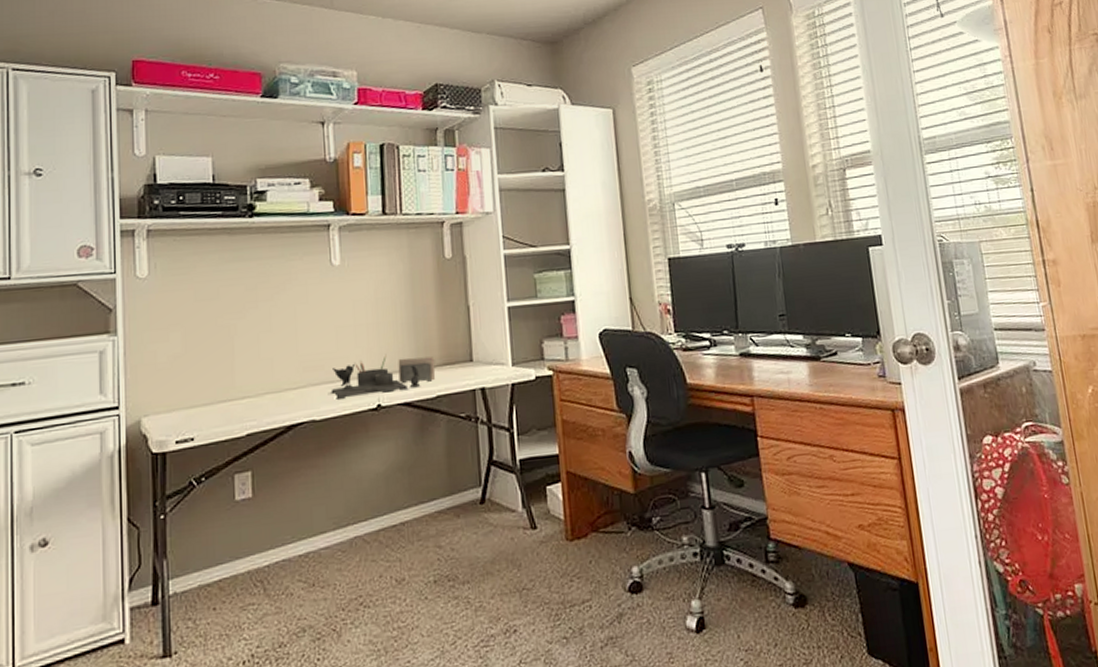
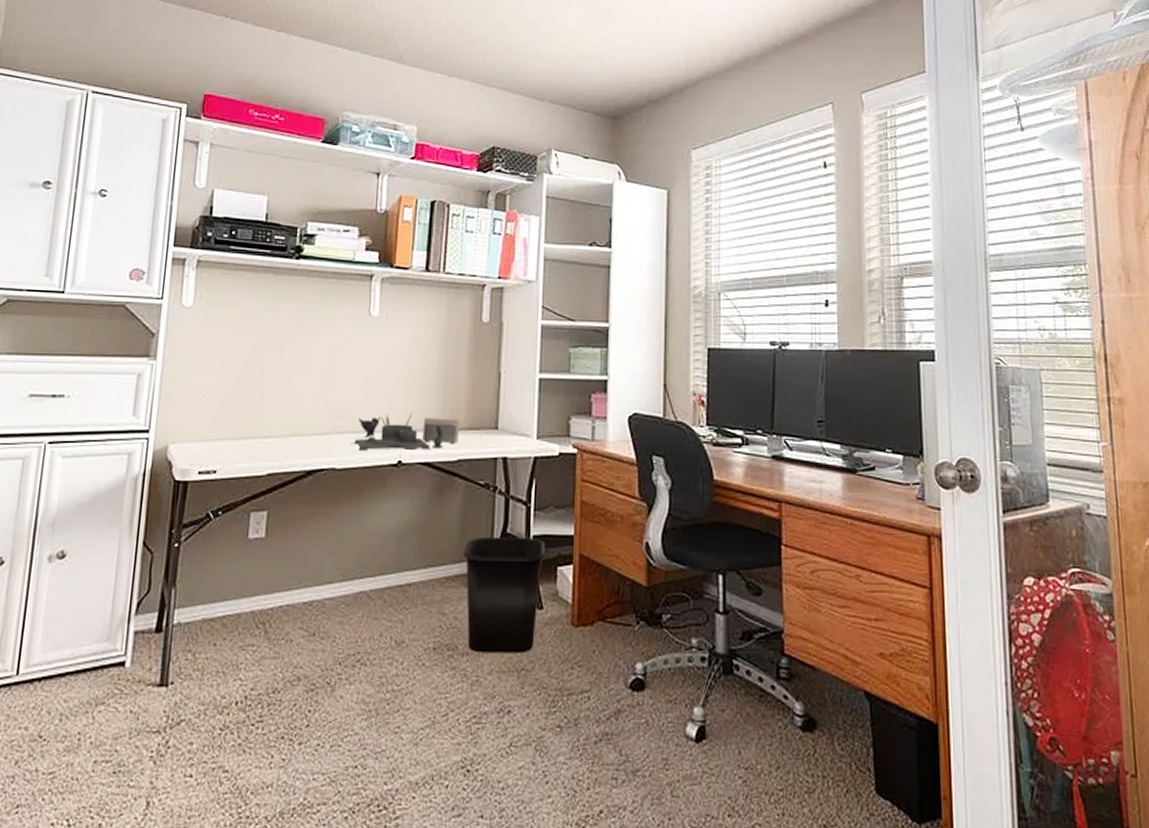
waste bin: none [453,461,533,579] -> present [463,536,546,654]

